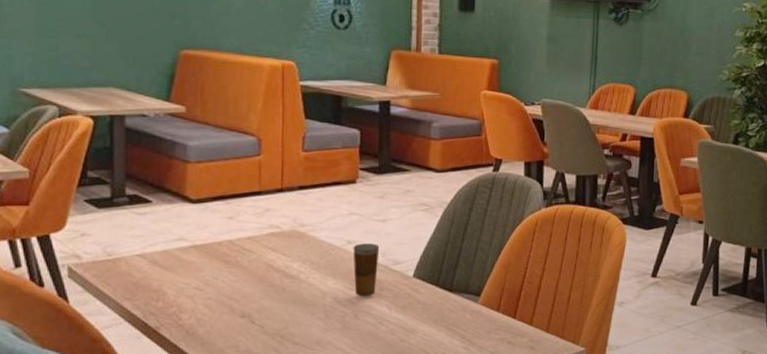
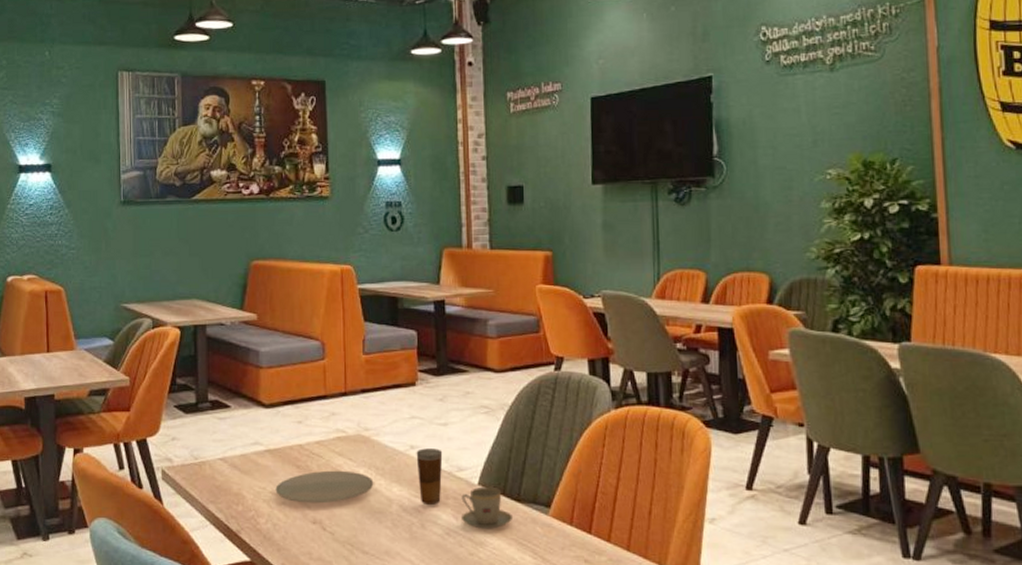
plate: none [201,265,308,298] -> present [275,470,374,504]
teacup: none [395,278,444,317] -> present [461,486,512,529]

